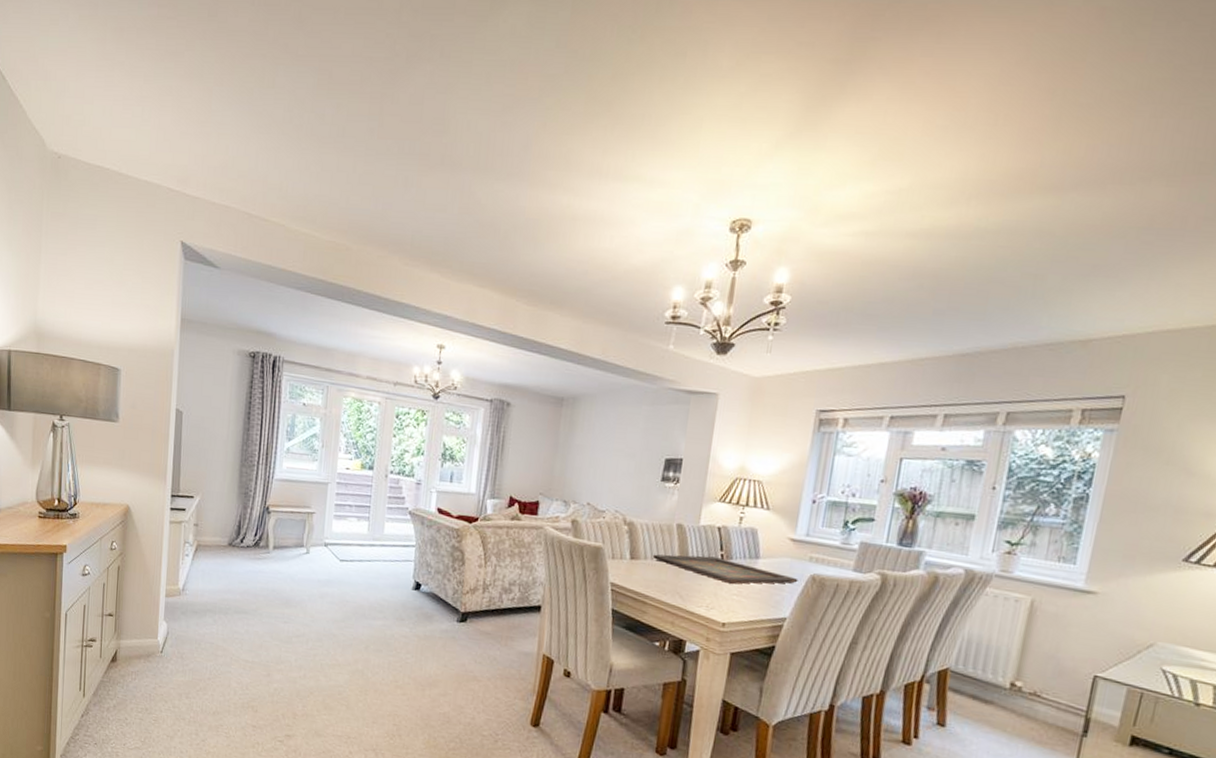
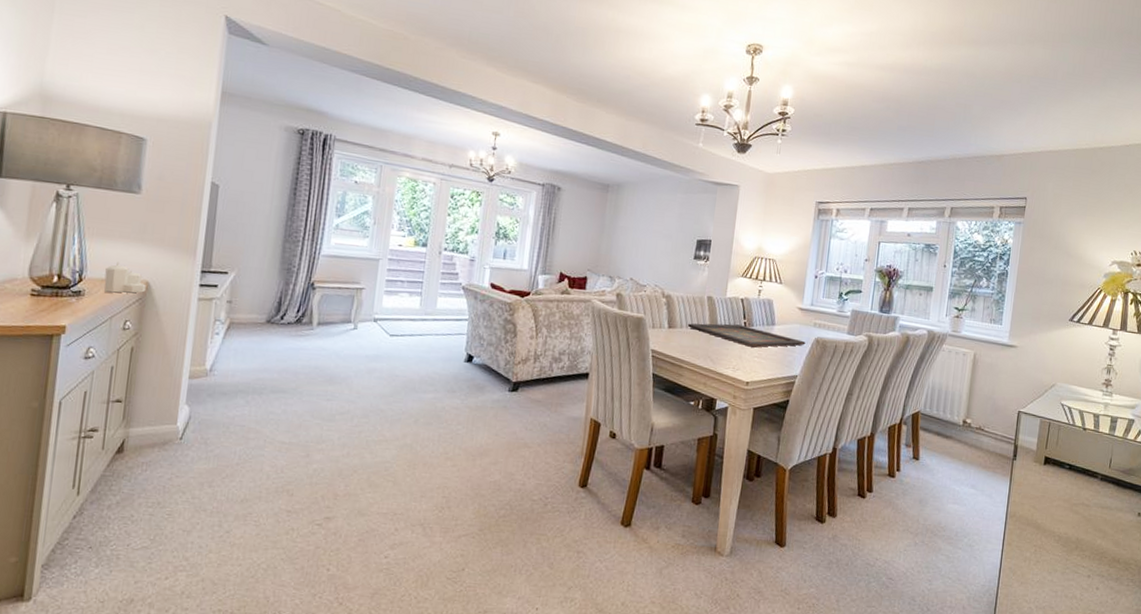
candle: none [93,487,127,516] -> present [103,262,146,294]

